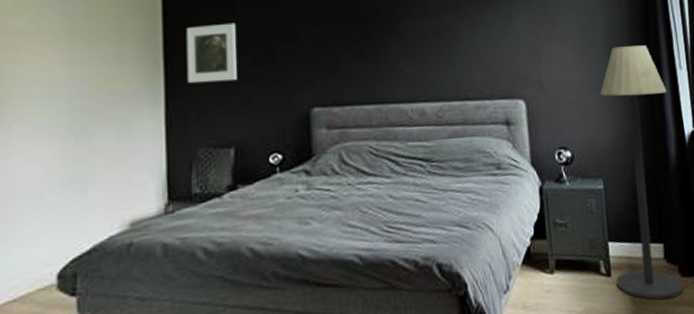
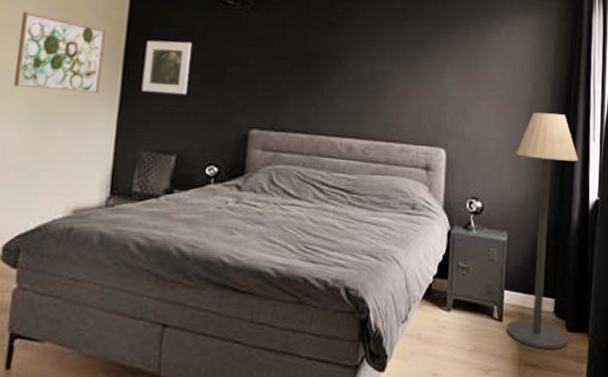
wall art: none [45,14,143,98] -> present [13,11,107,93]

